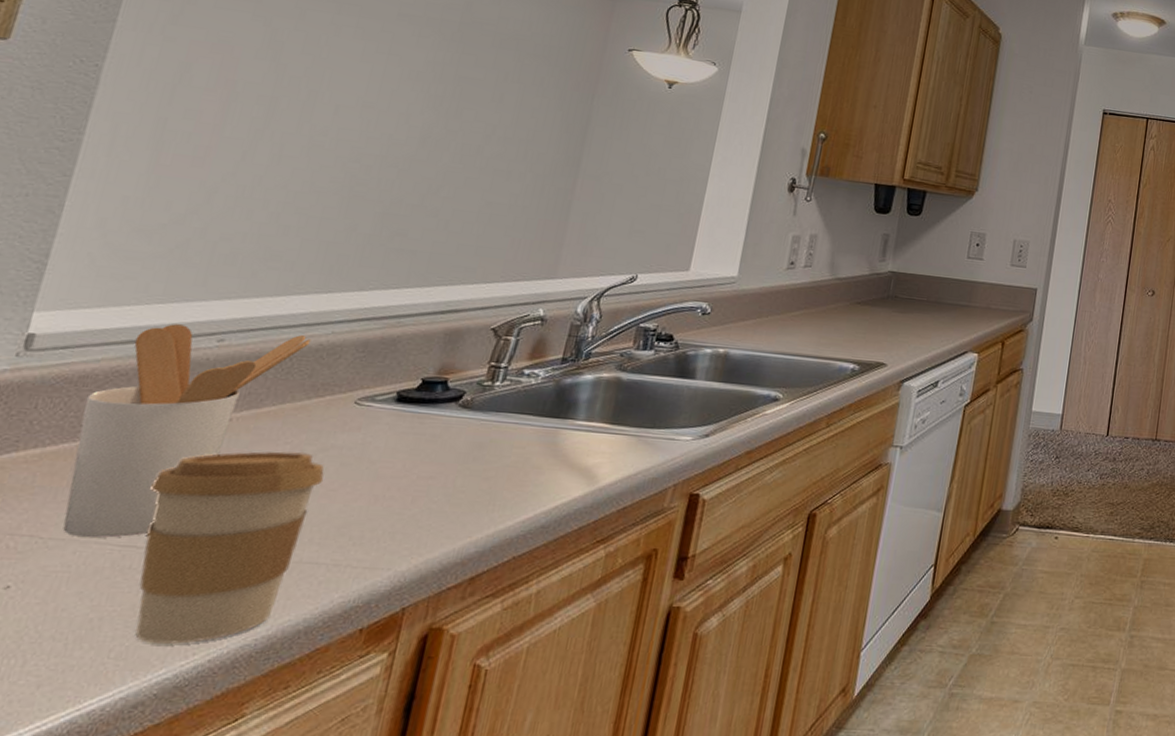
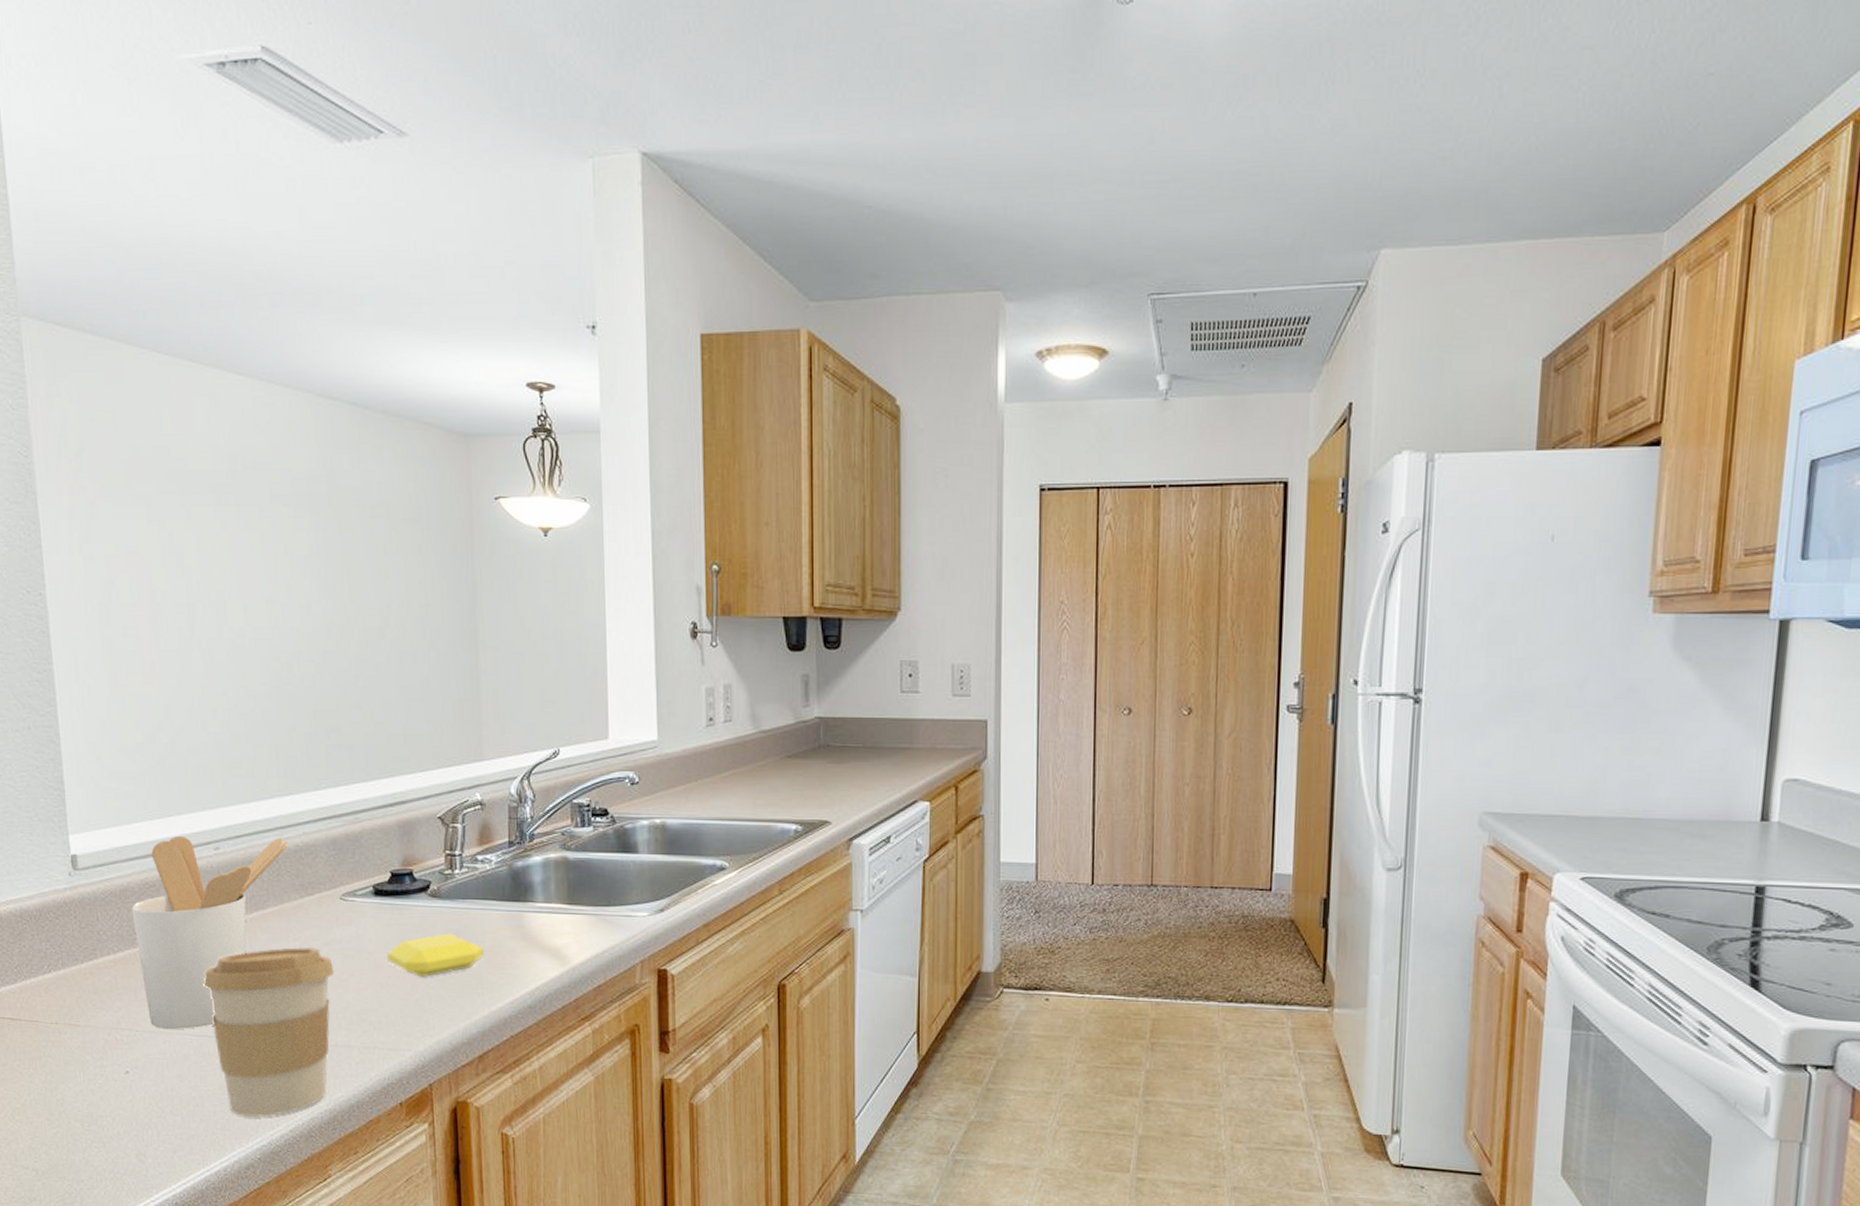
soap bar: none [391,445,507,492] -> present [387,933,484,978]

